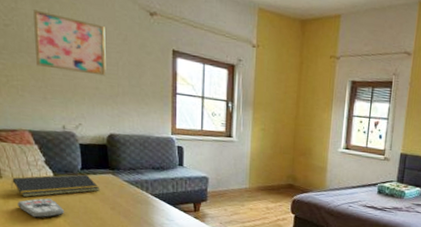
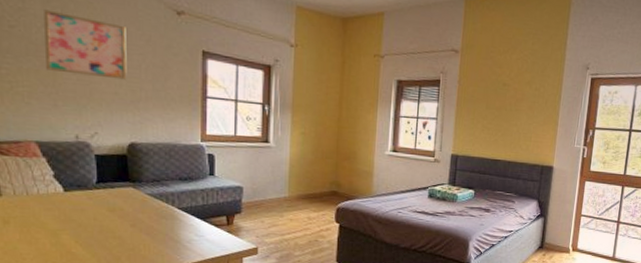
notepad: present [11,174,99,198] -> none [12,188,117,218]
remote control: present [17,198,64,219] -> none [20,217,75,240]

